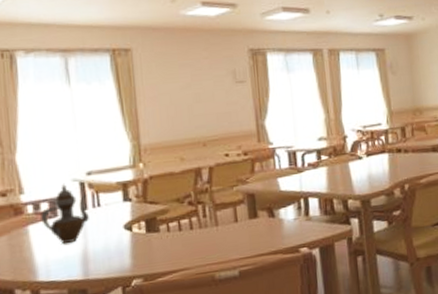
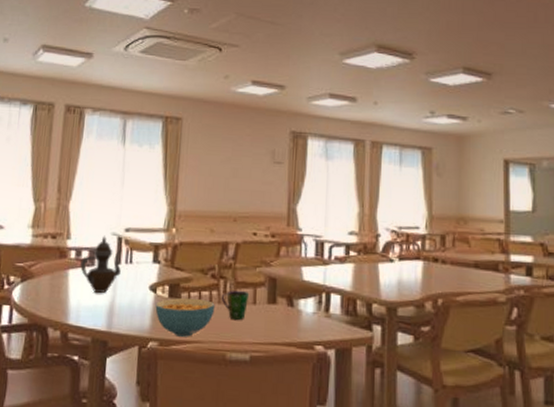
cereal bowl: none [133,227,197,269] -> present [155,297,215,337]
cup: none [201,212,230,241] -> present [221,291,250,320]

